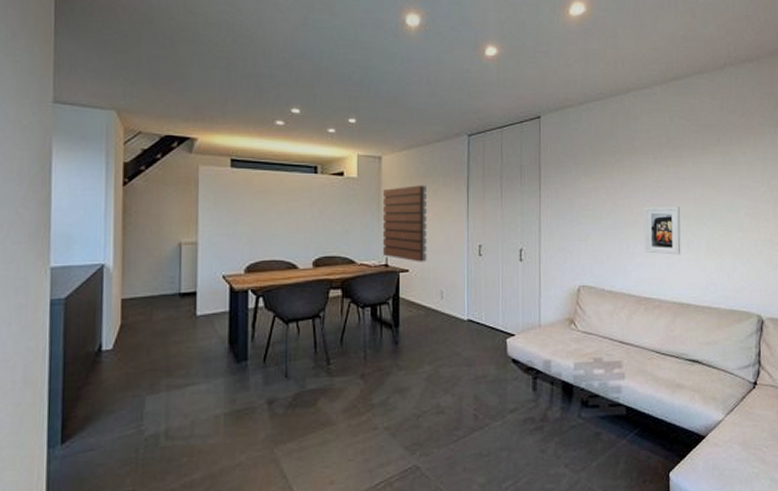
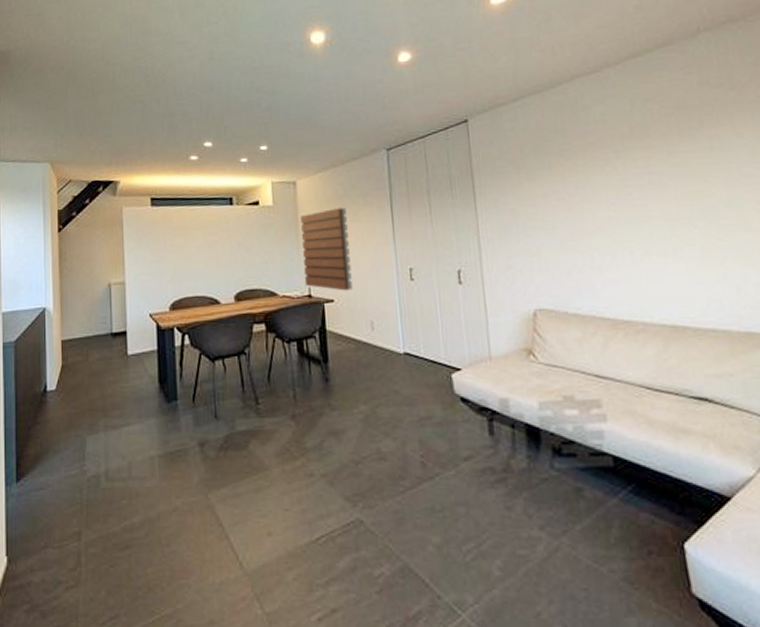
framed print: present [644,207,681,255] -> none [610,207,666,267]

